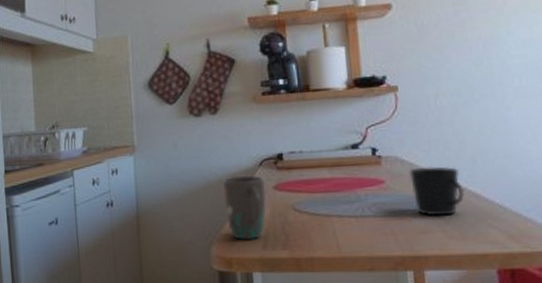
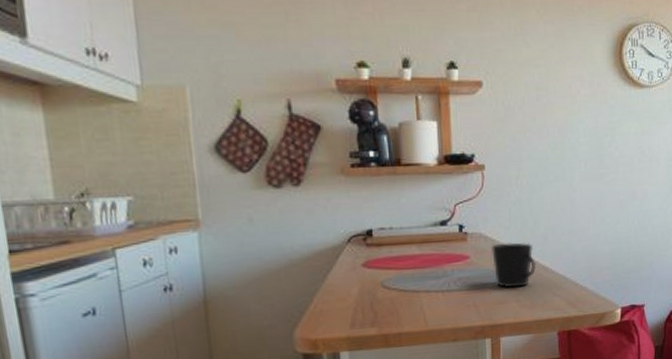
mug: present [222,176,267,241] -> none [306,253,355,321]

